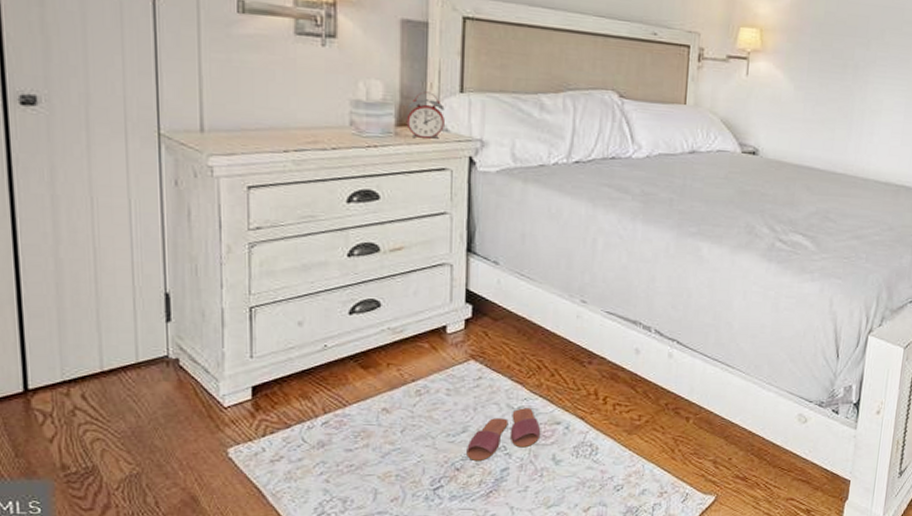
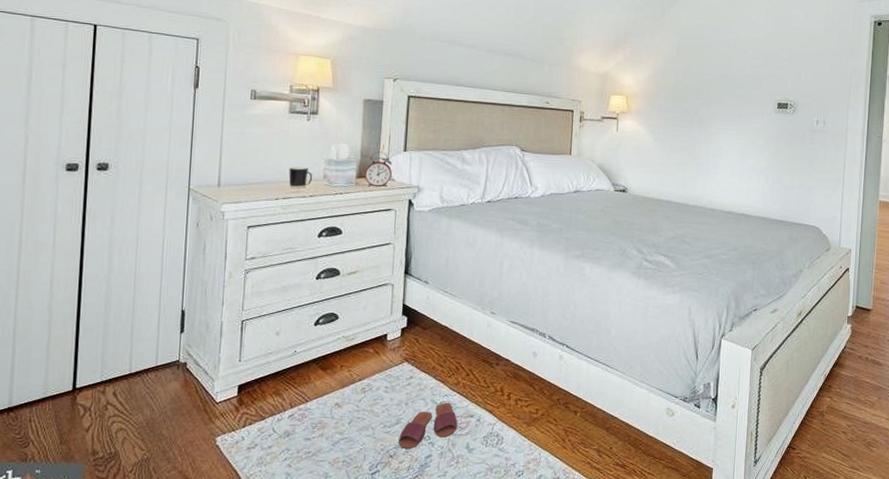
mug: none [300,108,335,138] -> present [288,167,313,188]

